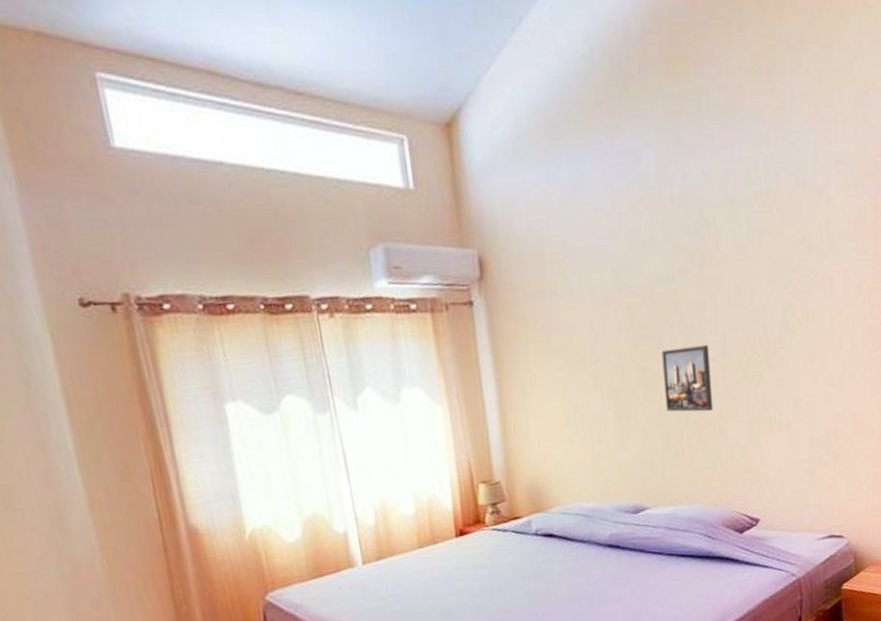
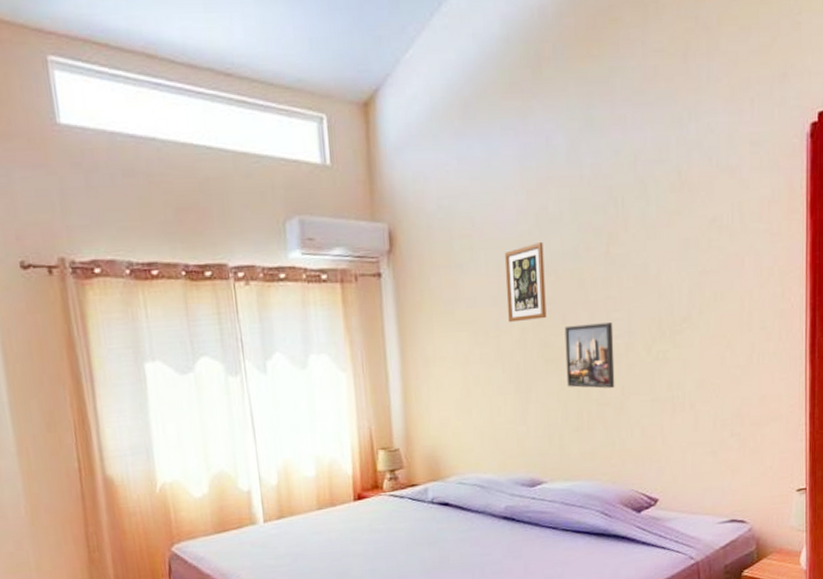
picture frame: none [598,266,643,349] -> present [504,242,547,323]

